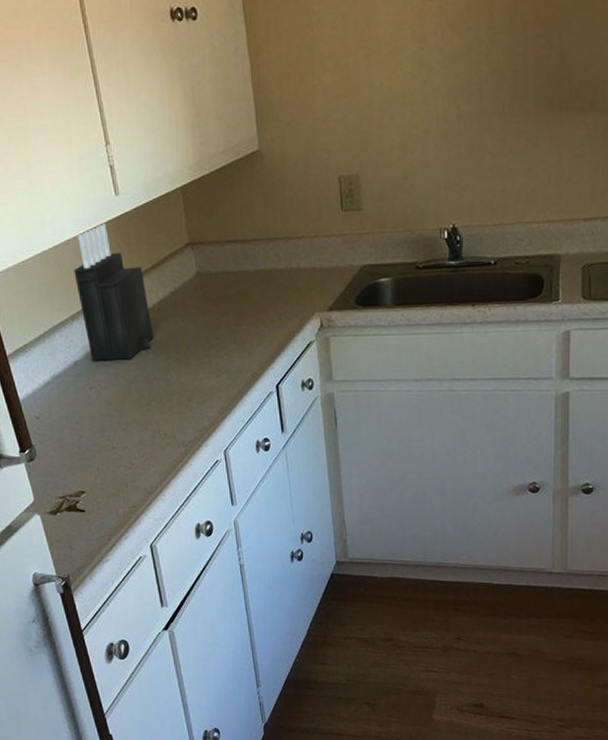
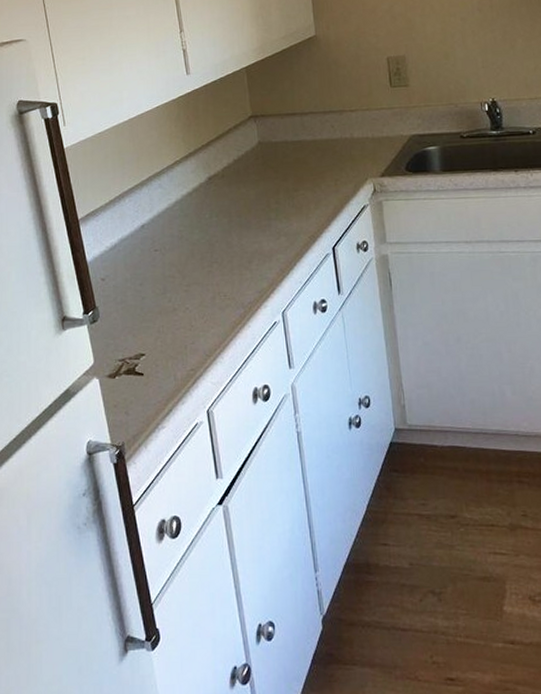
knife block: present [74,224,154,361] -> none [146,99,217,224]

